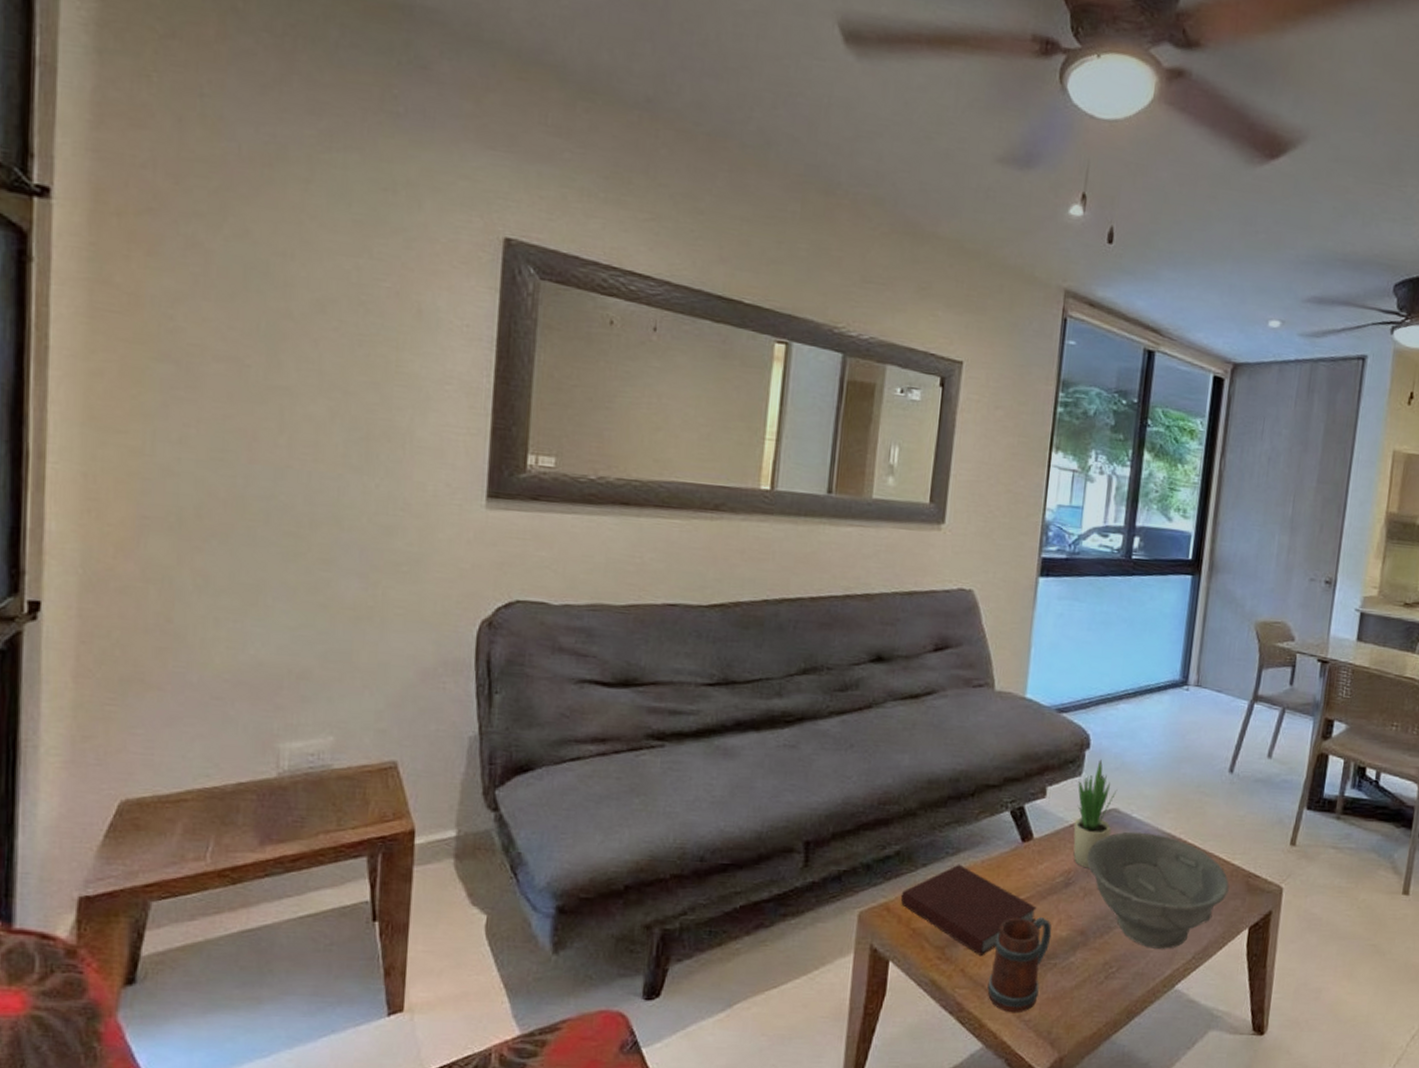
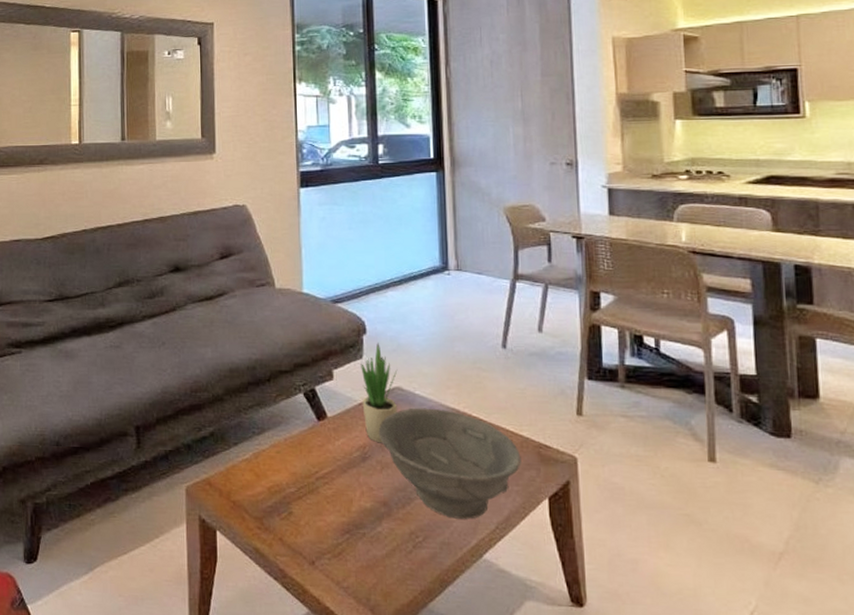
notebook: present [900,864,1037,955] -> none [219,442,340,525]
mug: present [987,917,1052,1013] -> none [305,490,357,580]

